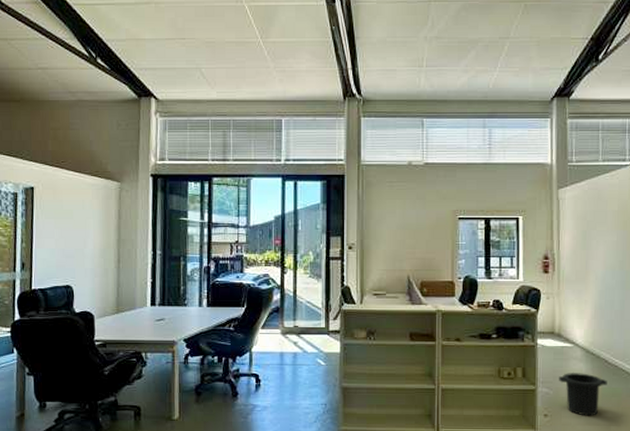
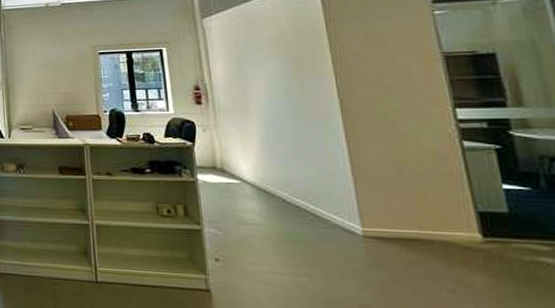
trash can: present [559,373,607,416] -> none [228,212,289,264]

